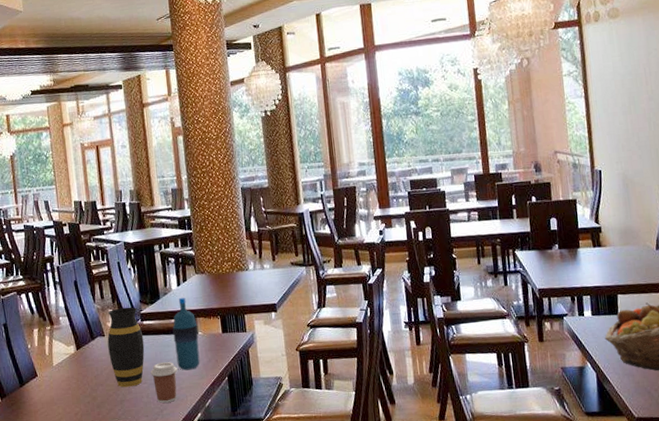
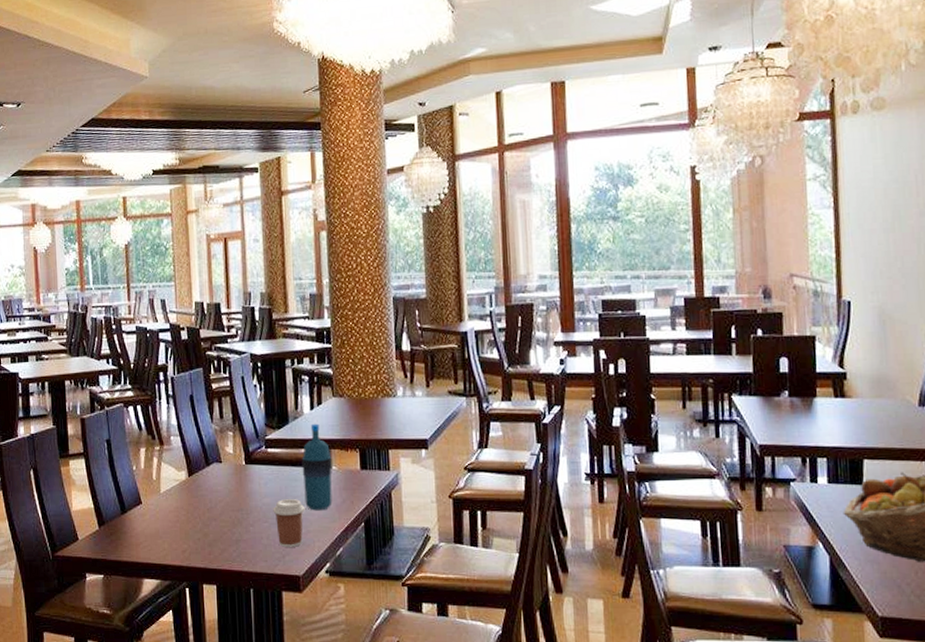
vase: present [107,307,145,388] -> none [225,430,268,525]

